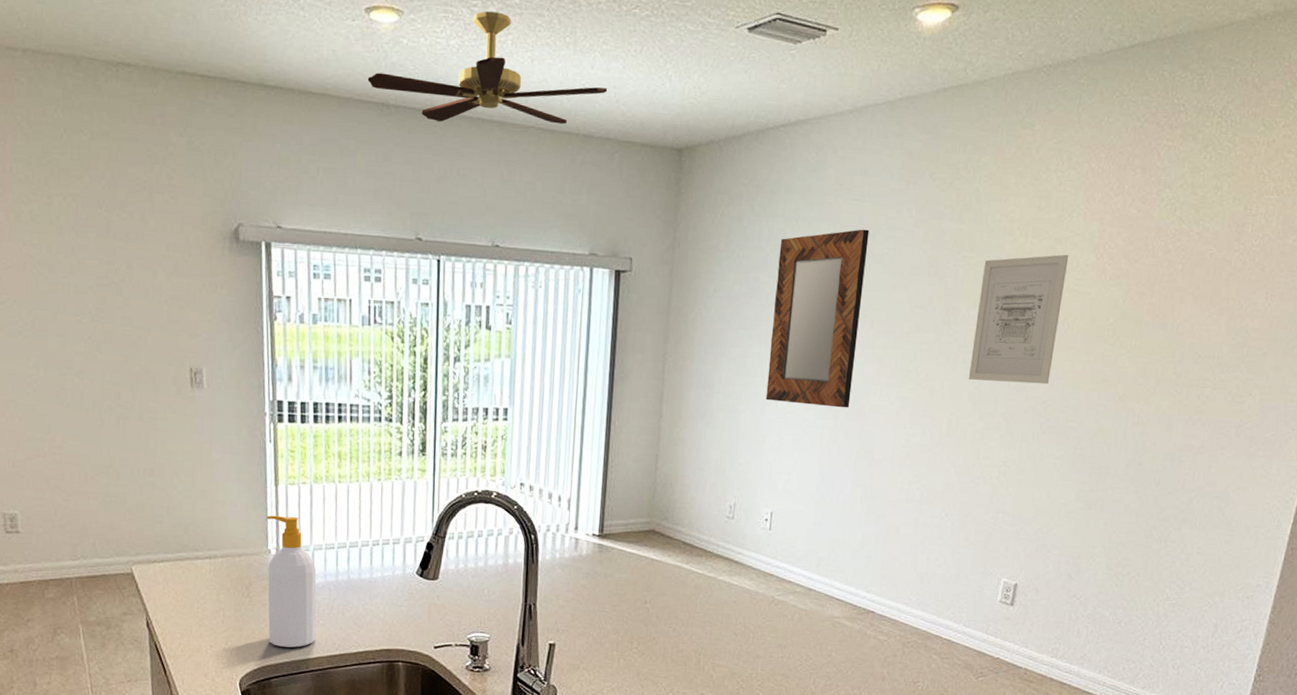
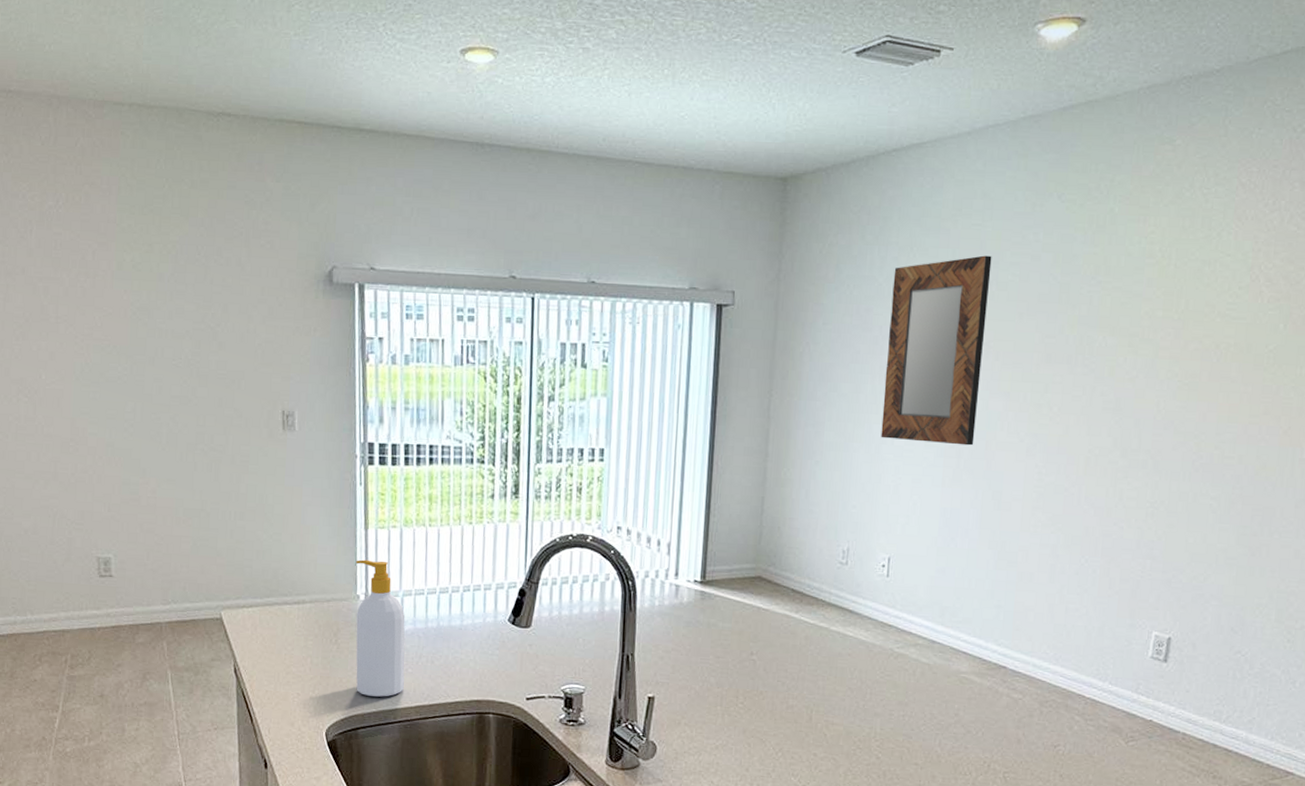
ceiling fan: present [367,11,608,124] -> none [462,47,708,159]
wall art: present [969,254,1069,385] -> none [1108,276,1219,418]

